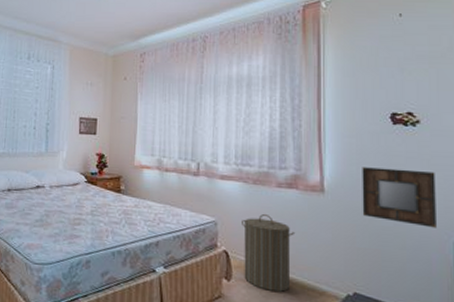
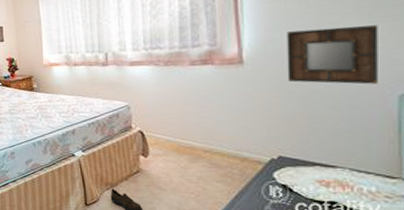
laundry hamper: present [242,214,296,292] -> none [155,93,213,162]

